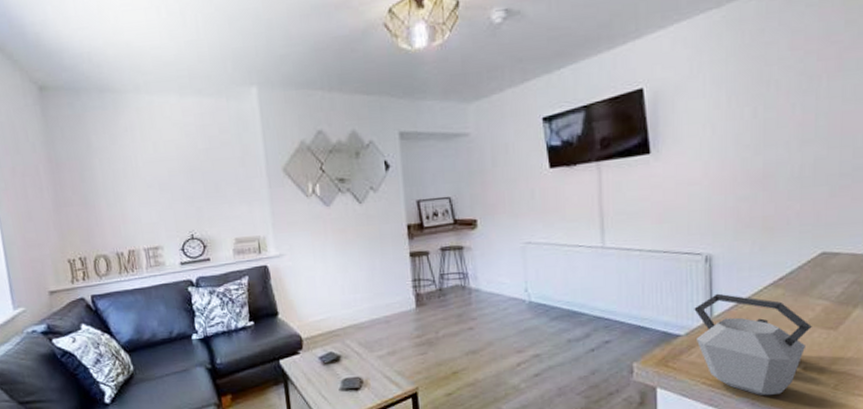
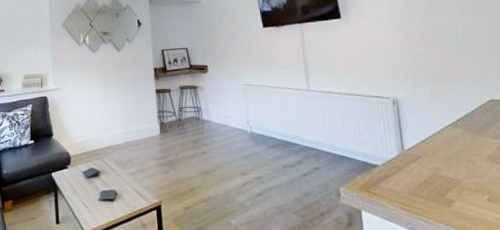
kettle: present [694,293,812,396] -> none [387,131,491,223]

